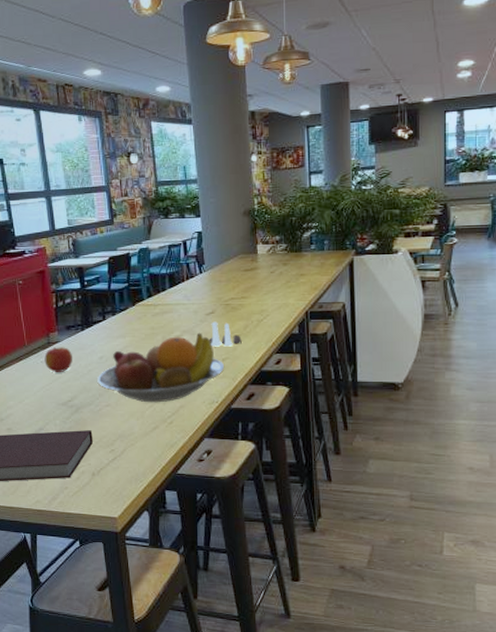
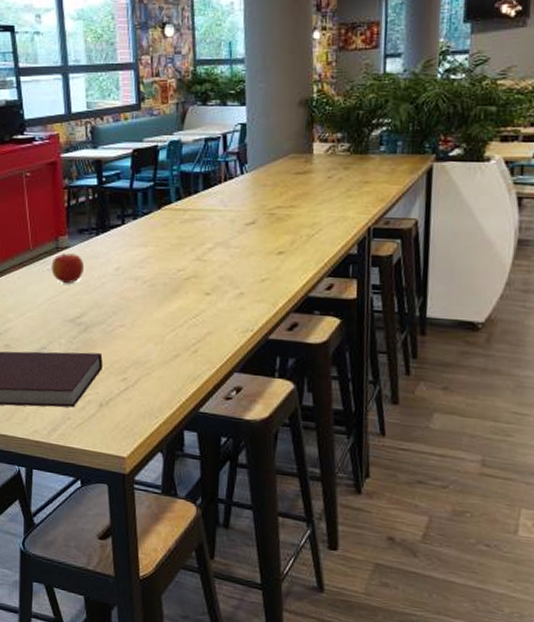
fruit bowl: present [97,332,225,403] -> none [111,246,264,327]
salt and pepper shaker set: present [209,321,242,347] -> none [246,233,287,265]

